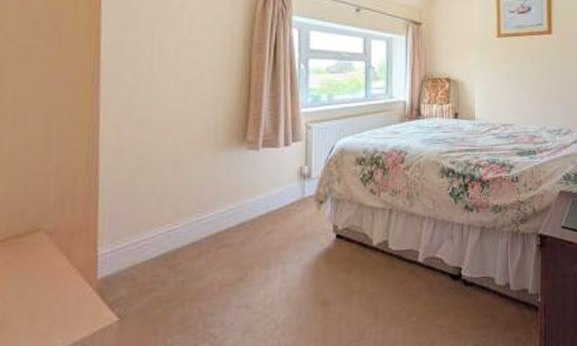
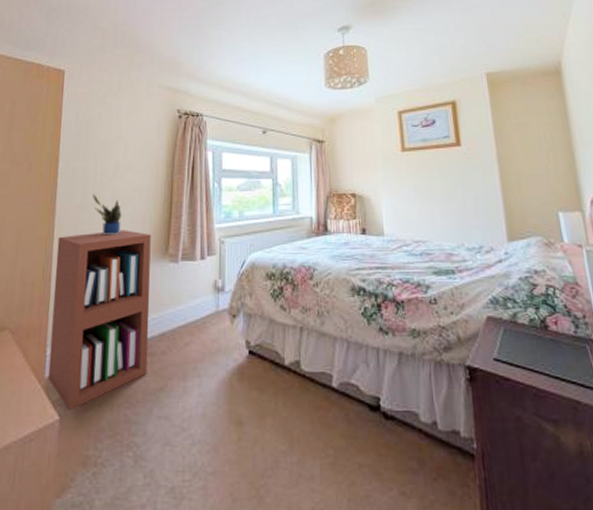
bookshelf: none [101,115,226,310] -> present [47,230,151,410]
potted plant: none [150,73,188,122] -> present [93,194,122,236]

